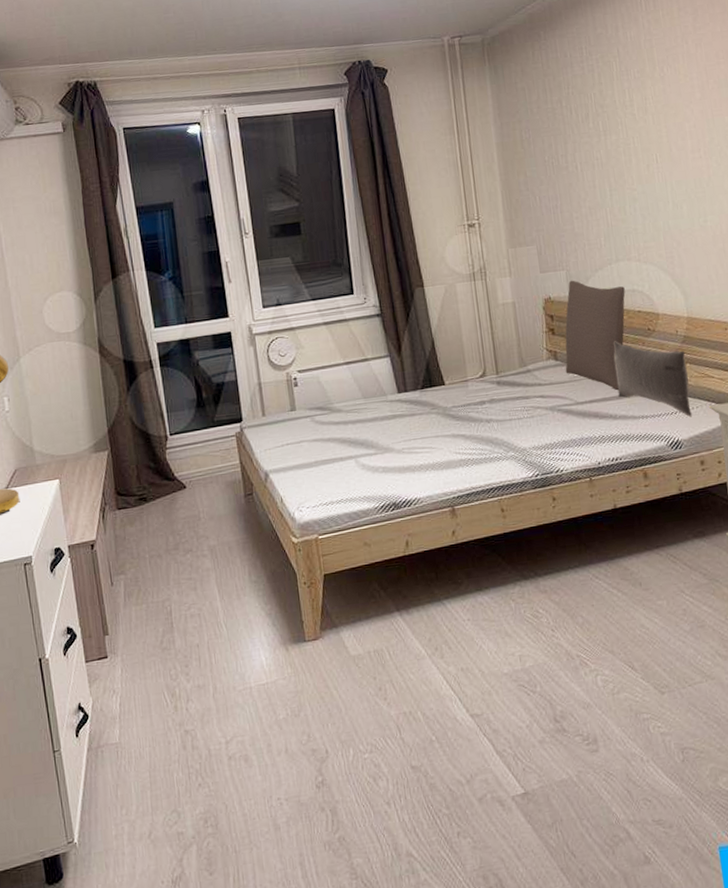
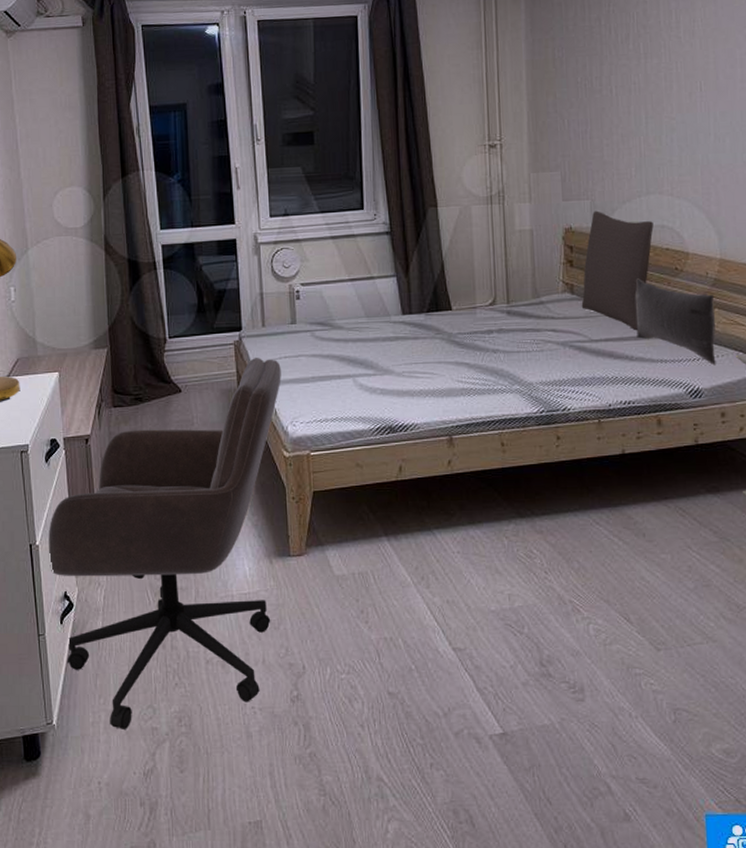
office chair: none [58,447,291,839] -> present [48,358,281,729]

